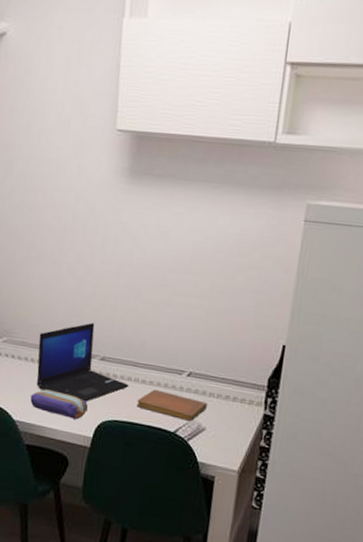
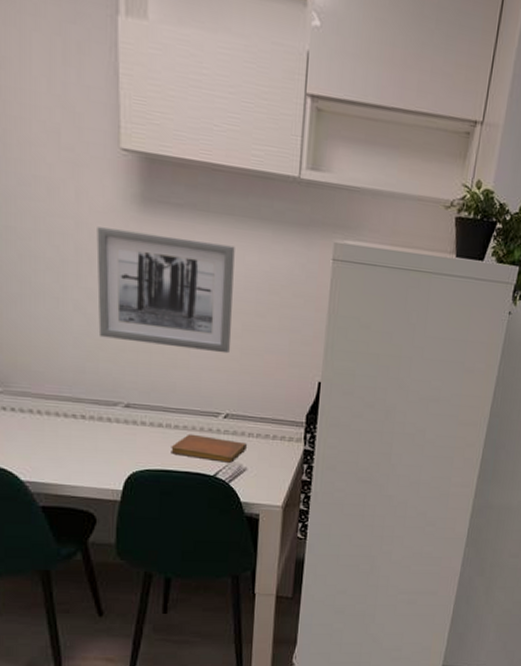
pencil case: present [30,389,88,420] -> none [41,443,114,473]
laptop: present [36,323,129,402] -> none [45,367,160,454]
wall art: none [85,198,209,314] -> present [96,227,235,354]

